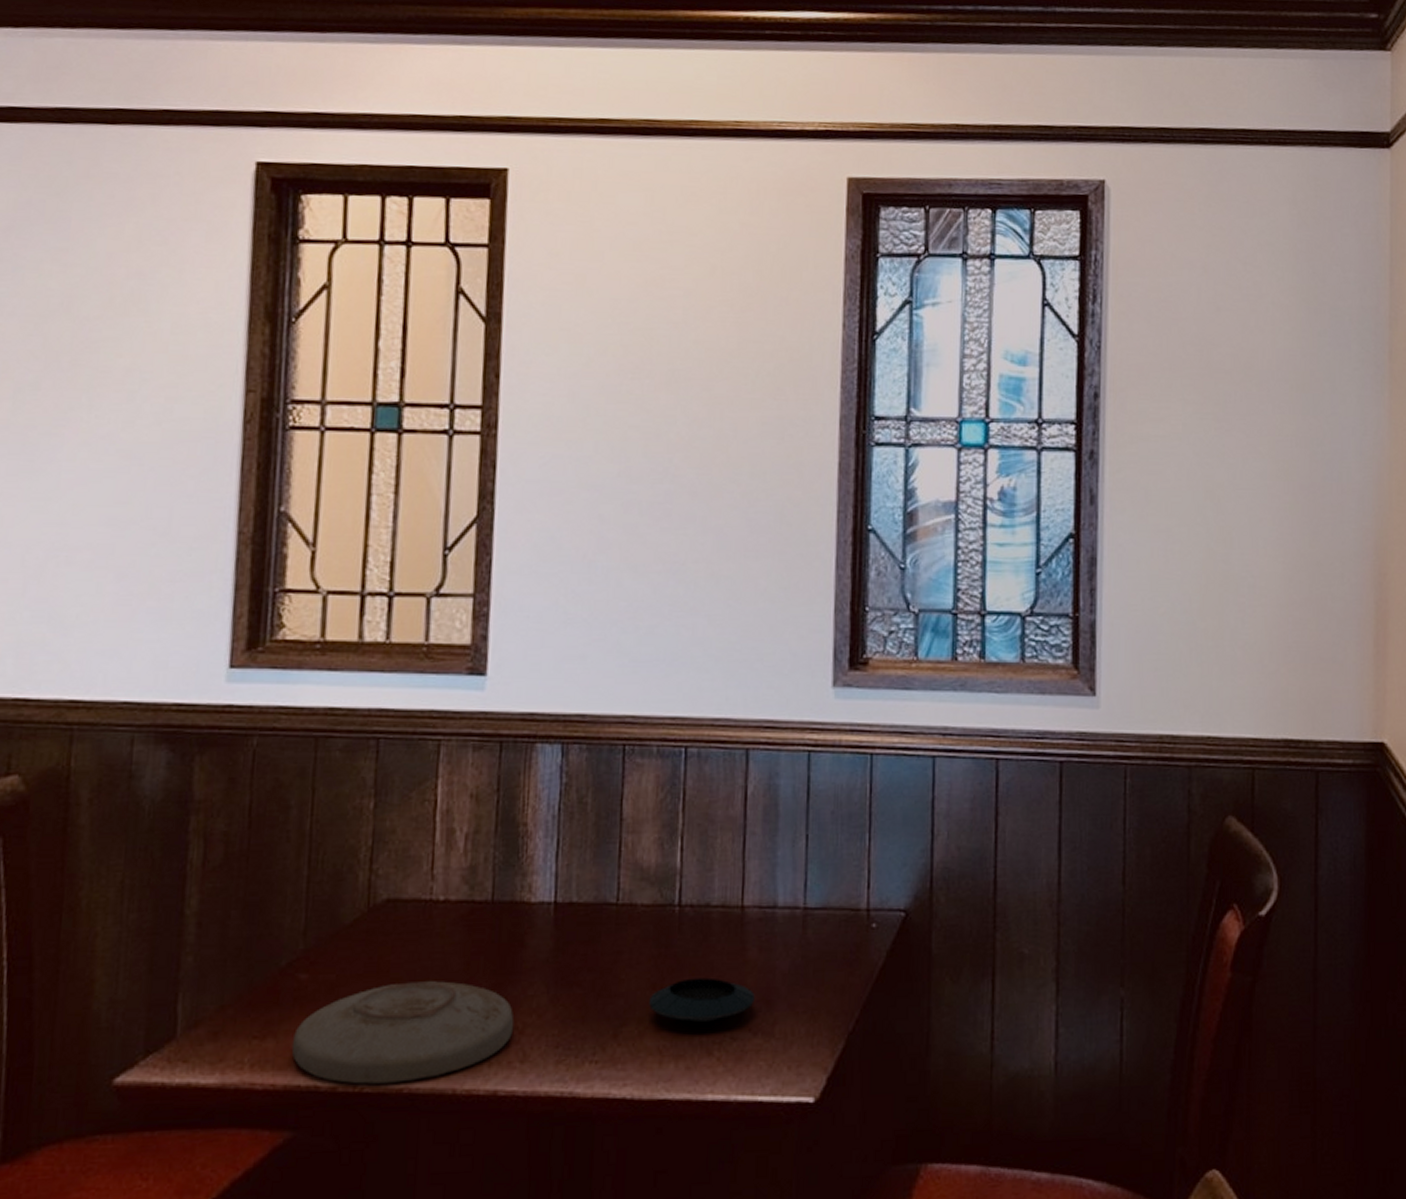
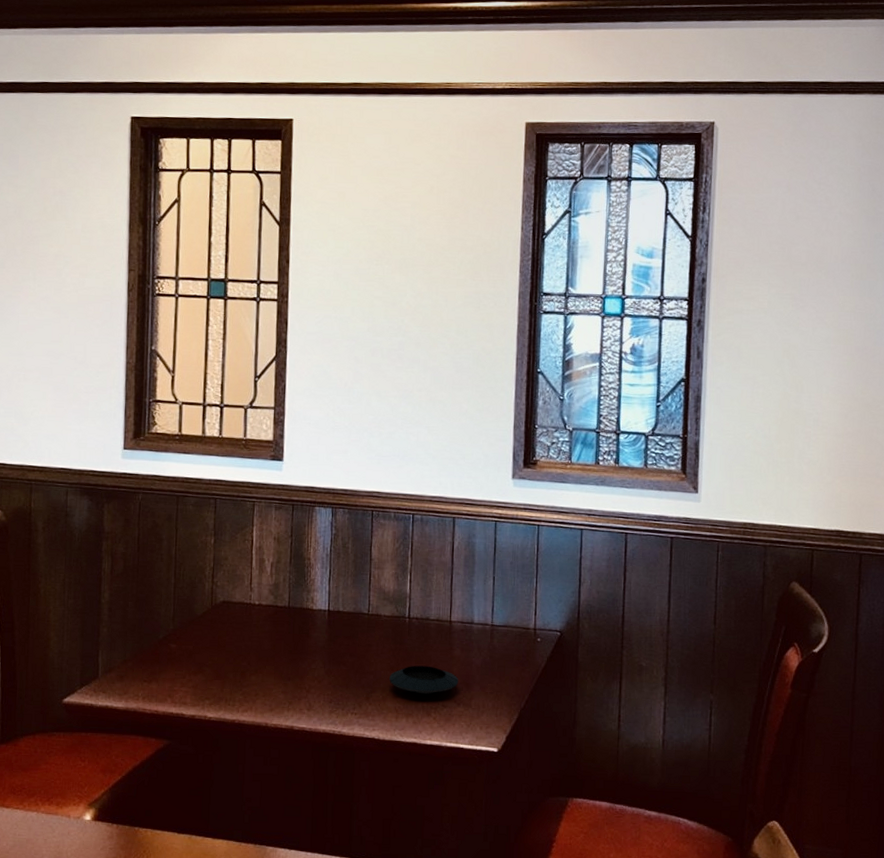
plate: present [291,981,514,1084] -> none [167,654,304,716]

